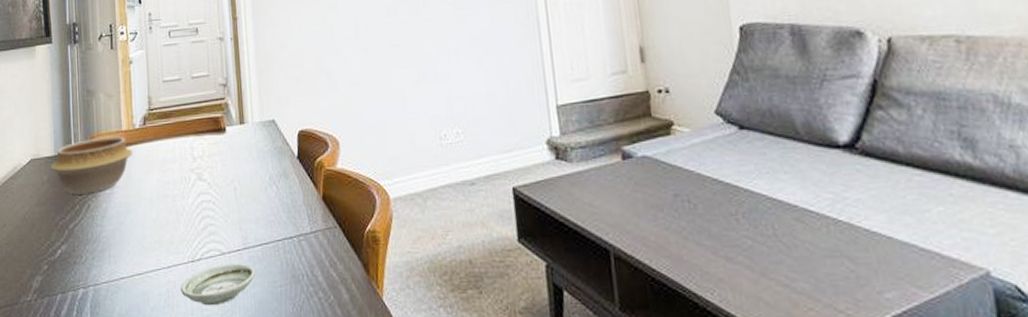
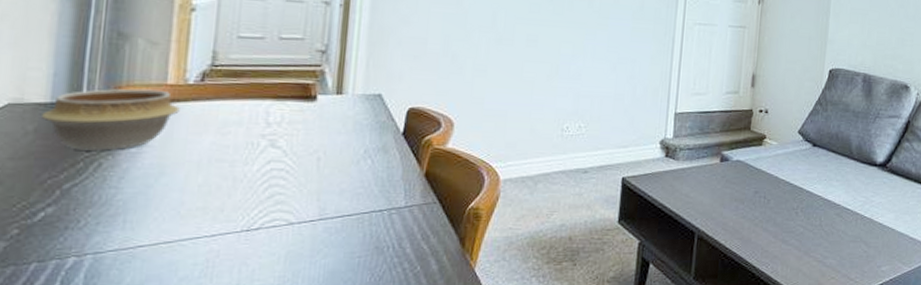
saucer: present [181,263,256,306] -> none [226,233,331,276]

